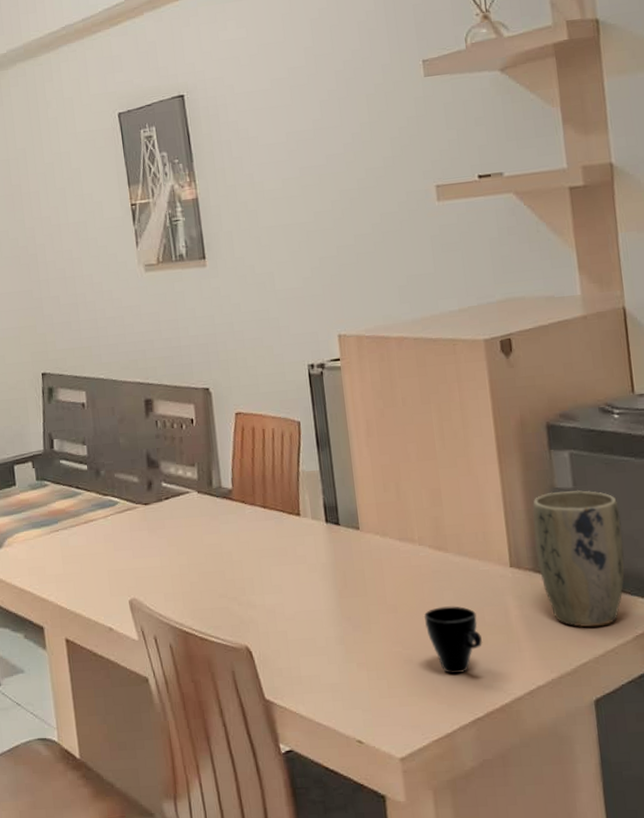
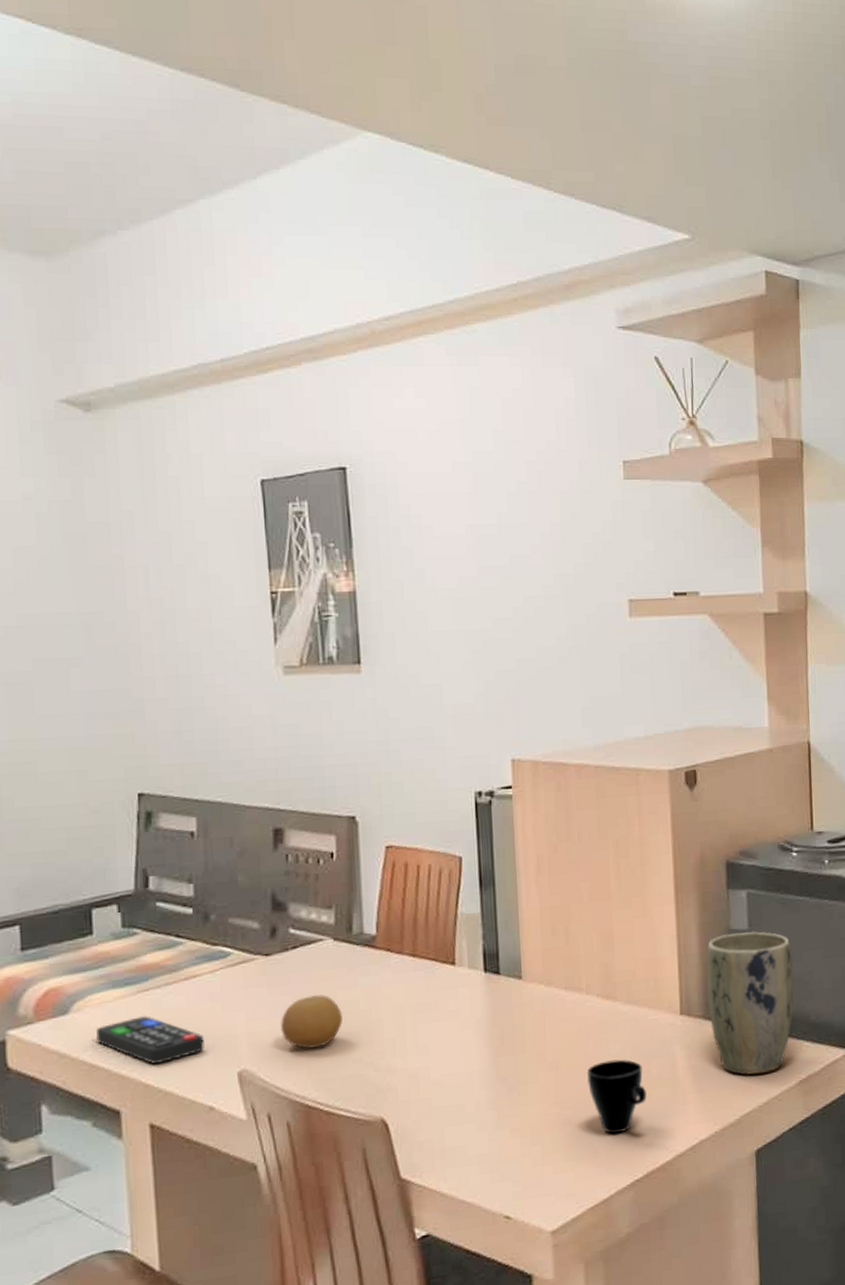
remote control: none [22,551,103,590] -> present [96,1016,205,1064]
fruit: none [159,538,209,584] -> present [280,994,343,1049]

